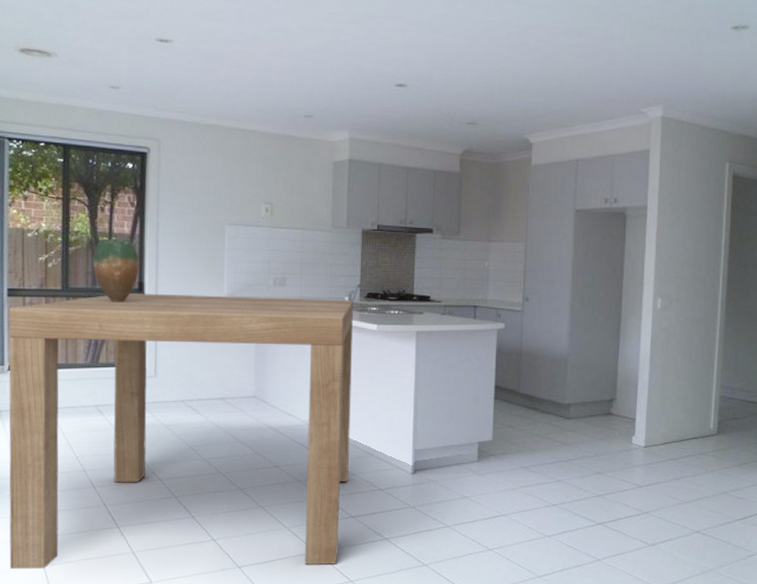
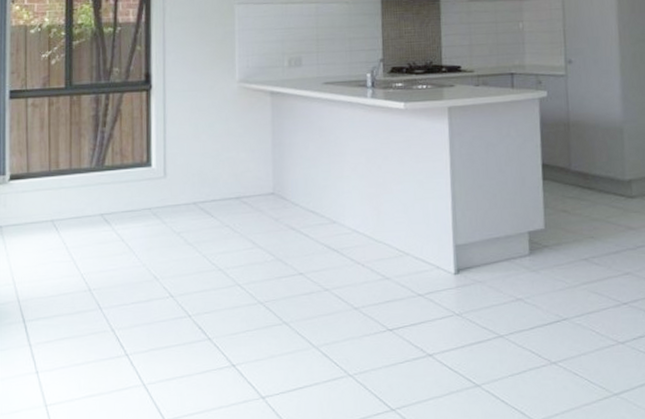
table: present [8,293,354,570] -> none [8,77,383,412]
vase: present [92,238,139,302] -> none [97,27,146,98]

